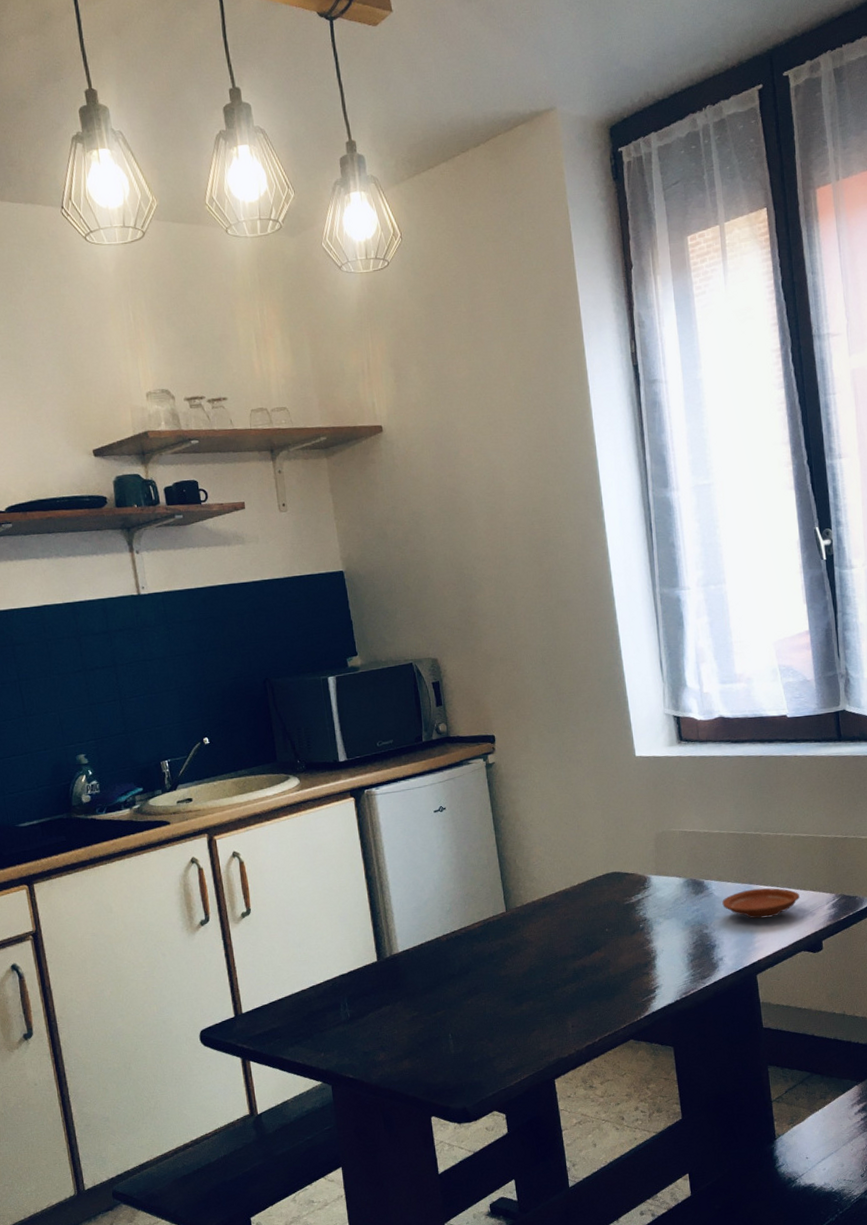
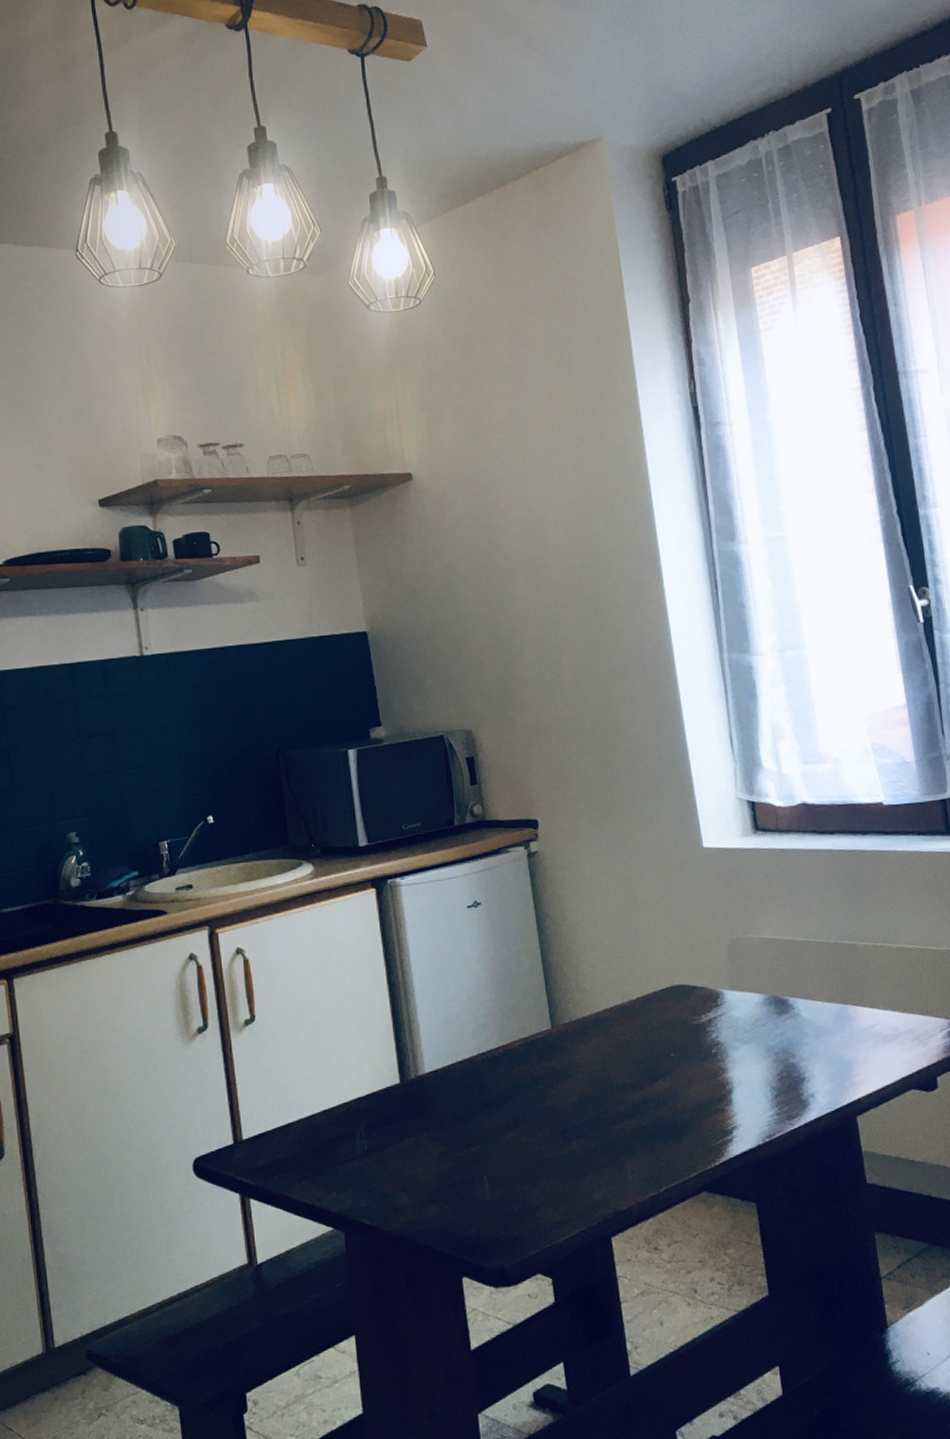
plate: present [722,887,800,919] -> none [811,1009,907,1048]

